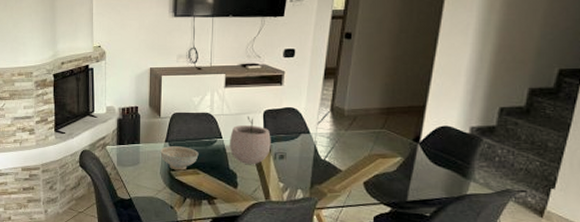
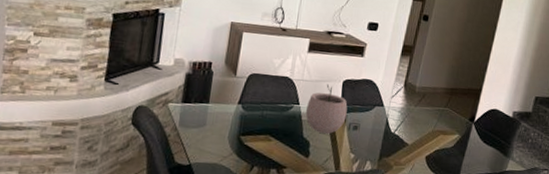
decorative bowl: present [160,146,199,171] -> none [231,108,273,136]

